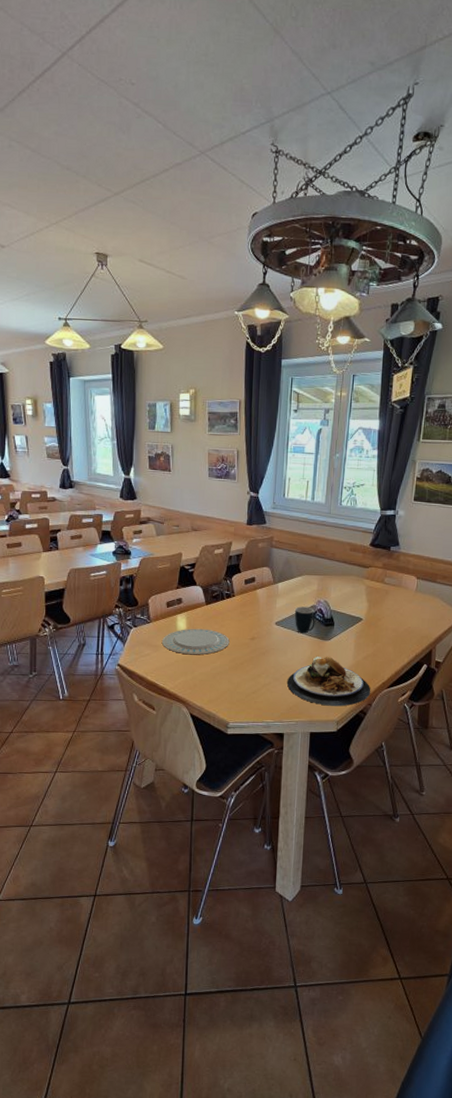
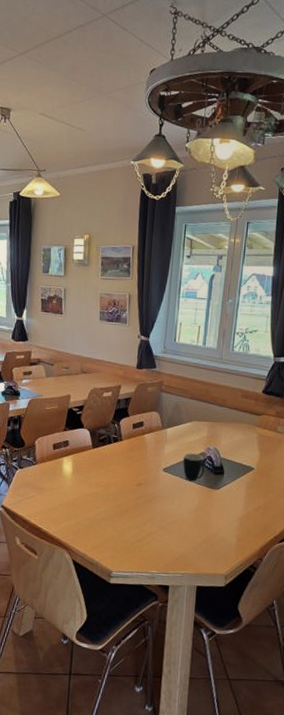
plate: present [161,628,230,655] -> none [46,471,116,500]
plate: present [286,656,371,707] -> none [173,506,262,560]

